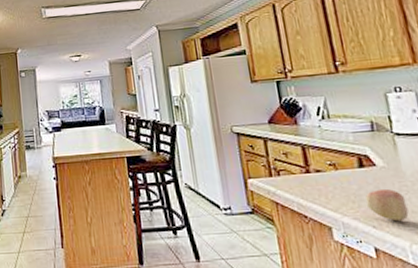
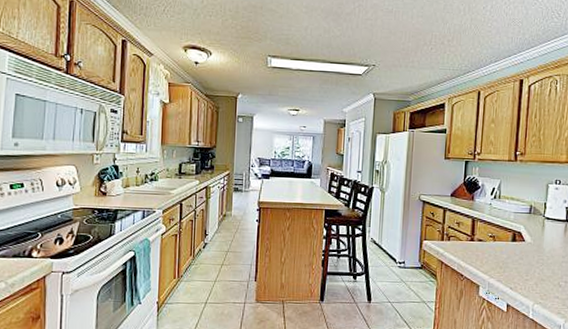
fruit: present [366,188,409,222] -> none [509,259,539,286]

